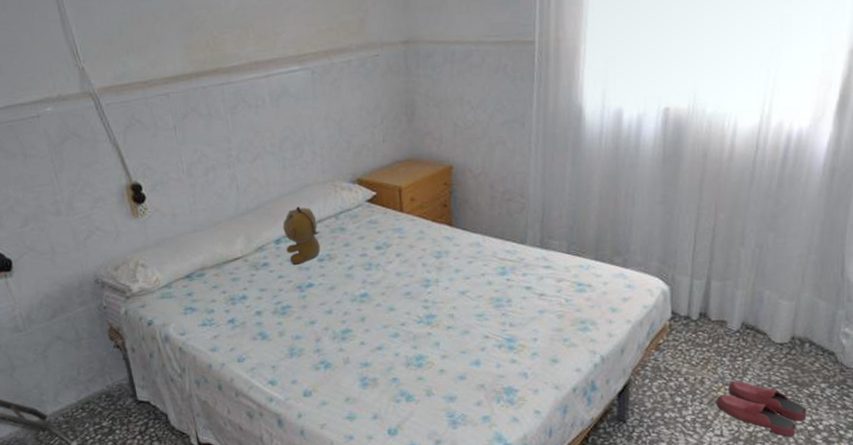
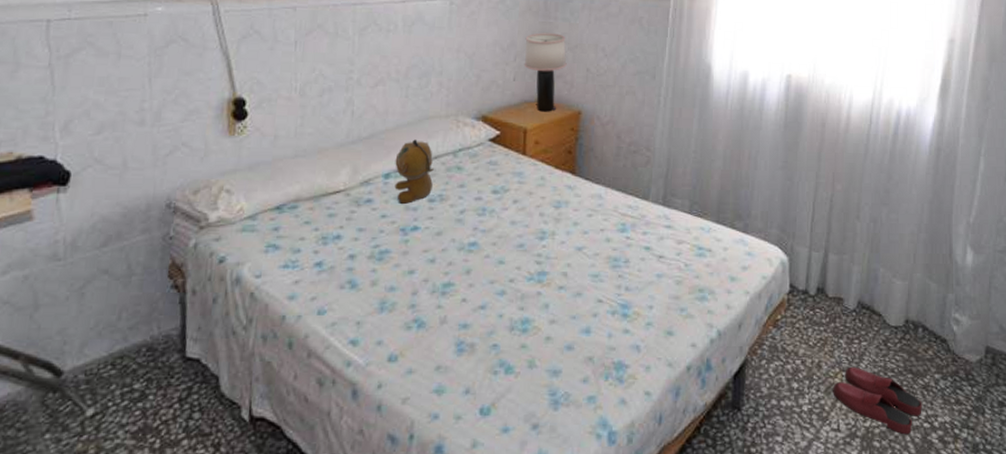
table lamp: none [389,91,434,170] -> present [524,33,567,112]

